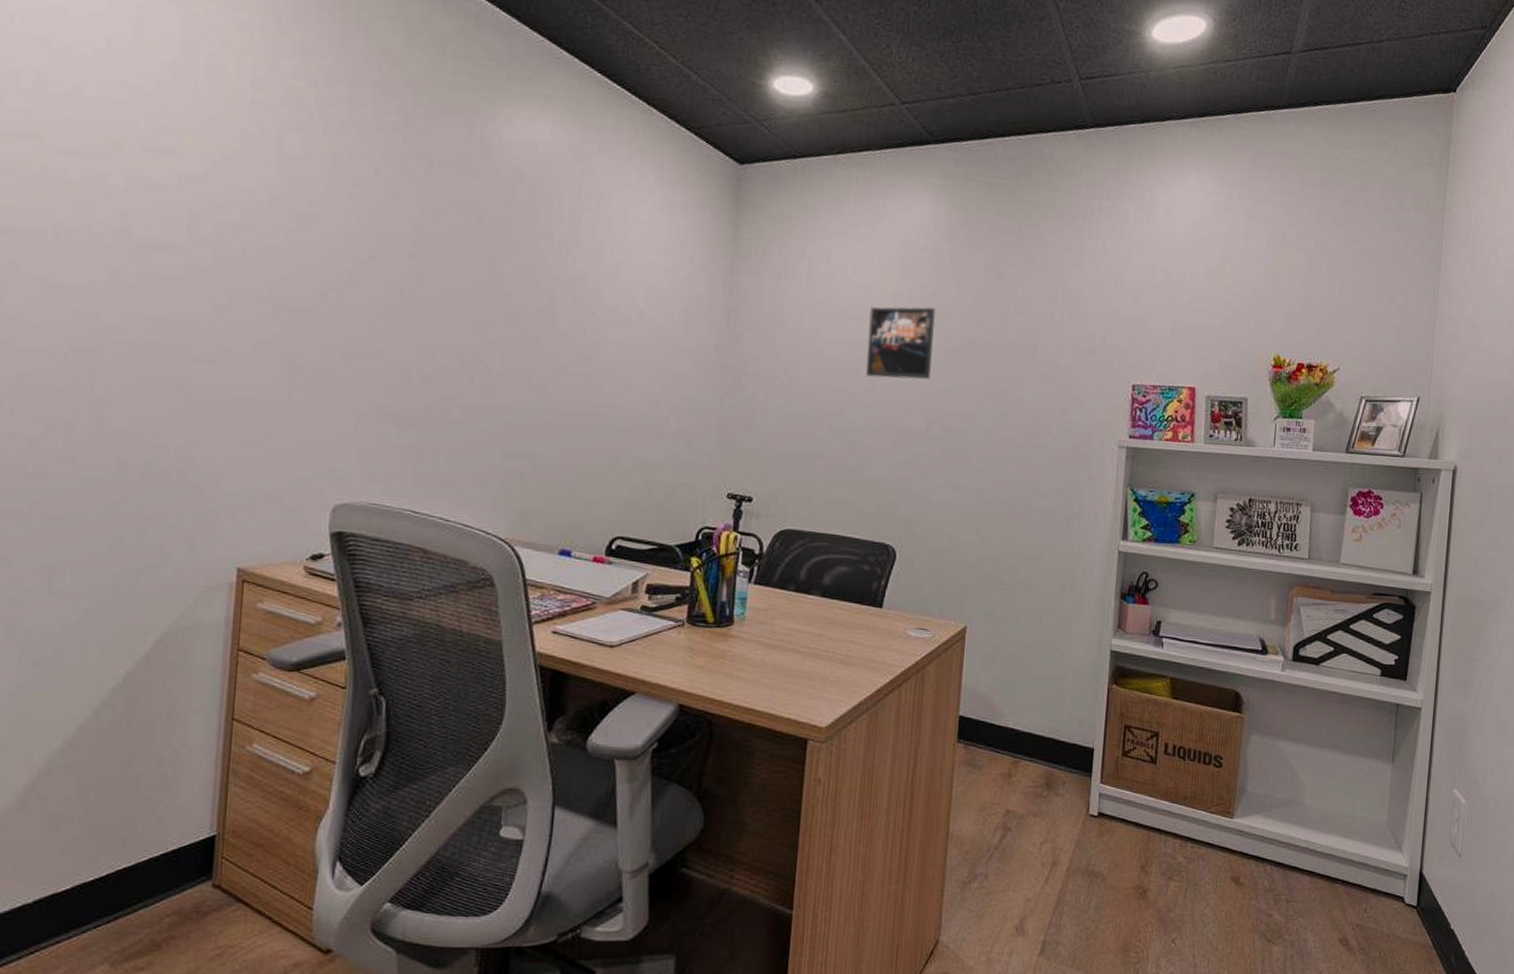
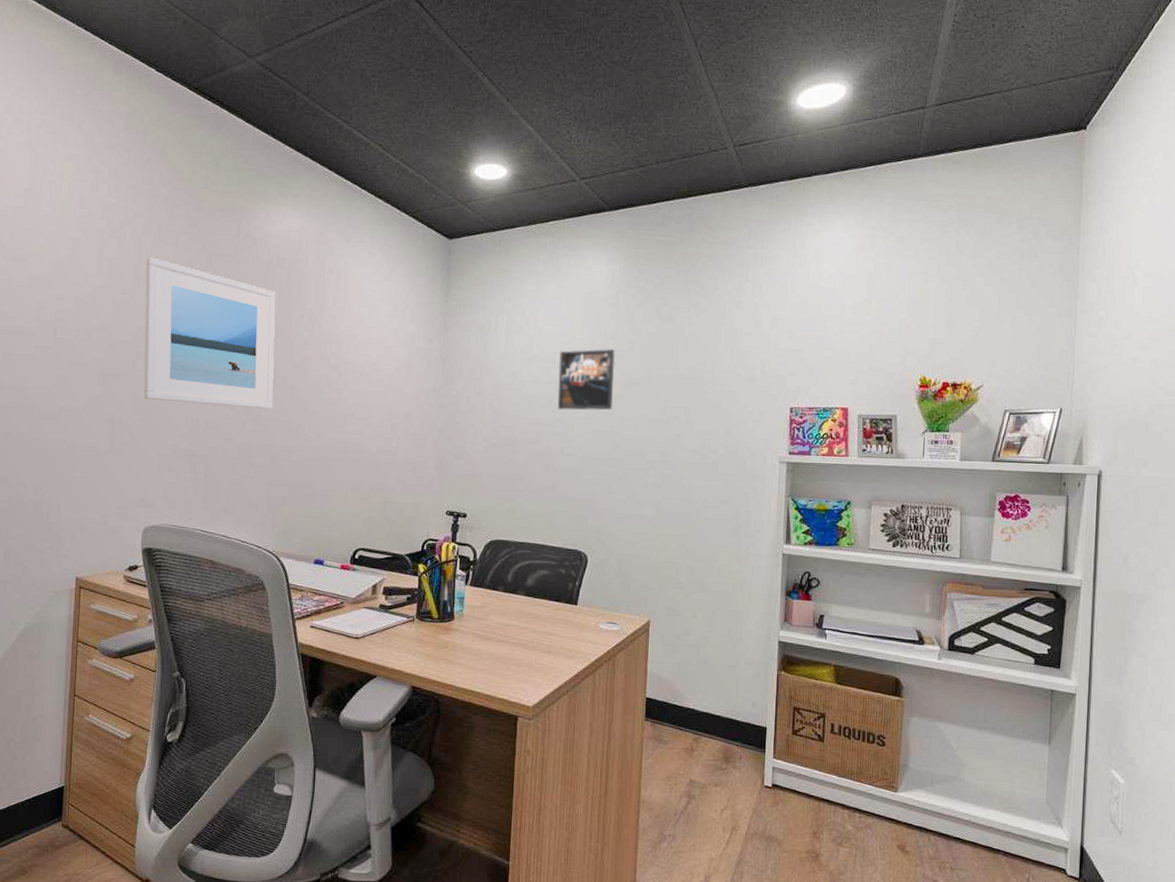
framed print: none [336,160,517,362] -> present [143,257,276,409]

